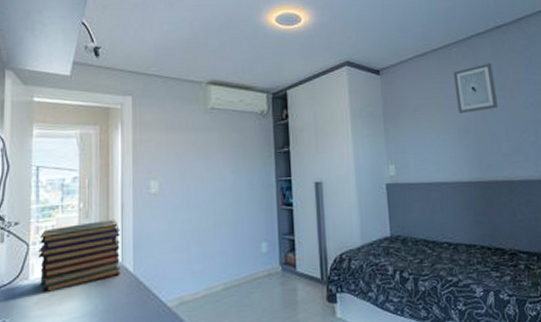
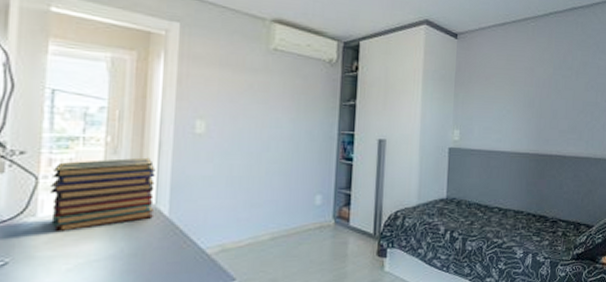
wall art: present [453,62,499,113] -> none [526,42,564,88]

